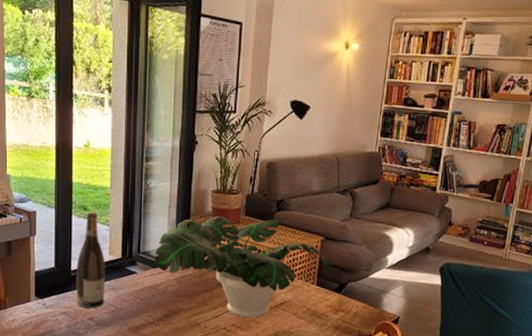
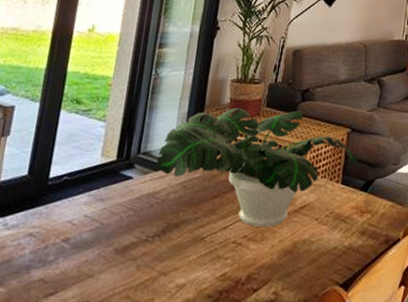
wine bottle: present [76,211,105,309] -> none [50,105,96,226]

